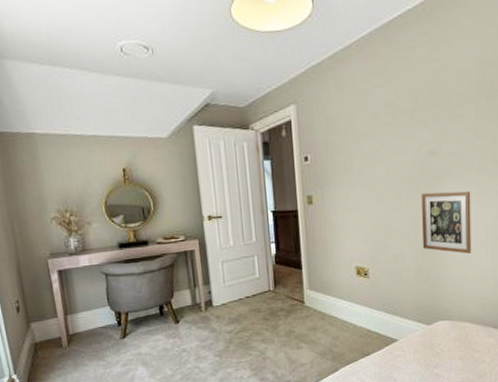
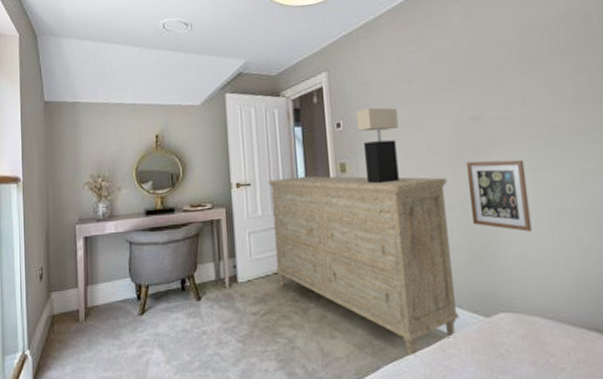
dresser: none [239,207,406,359] -> present [268,175,460,357]
table lamp: none [323,141,363,215] -> present [355,107,399,184]

